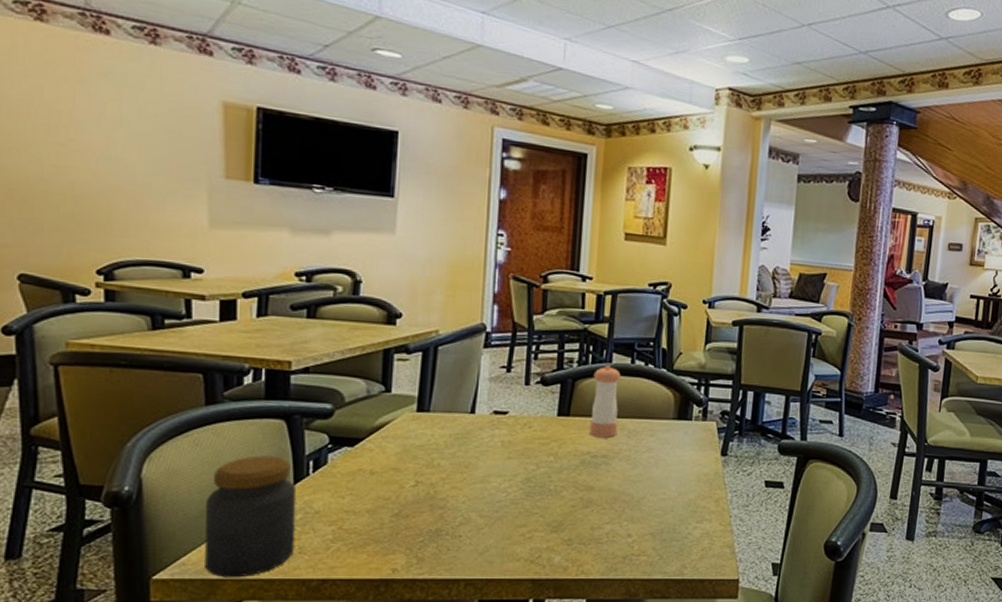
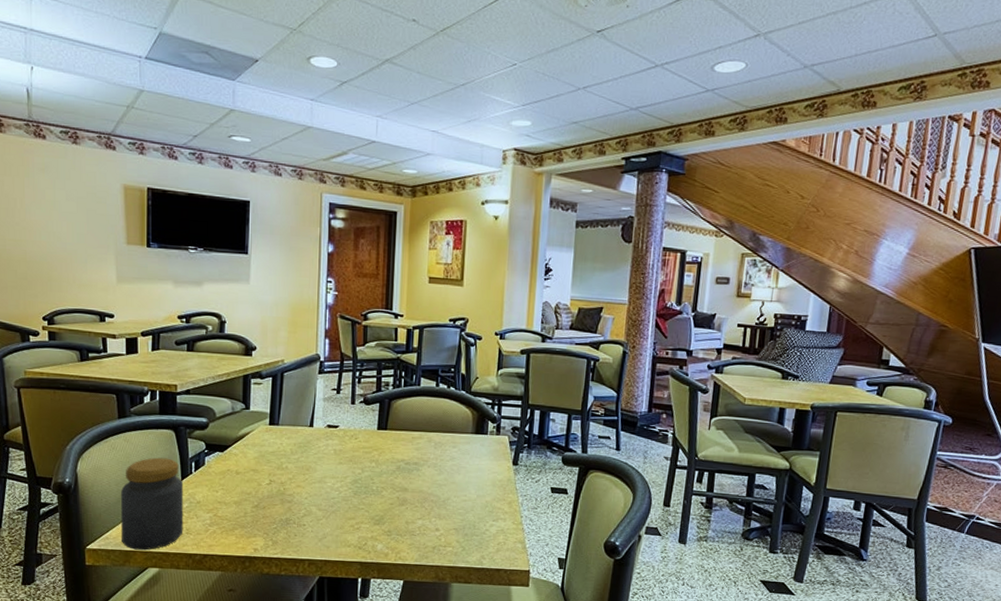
pepper shaker: present [589,365,621,438] -> none [403,388,428,448]

